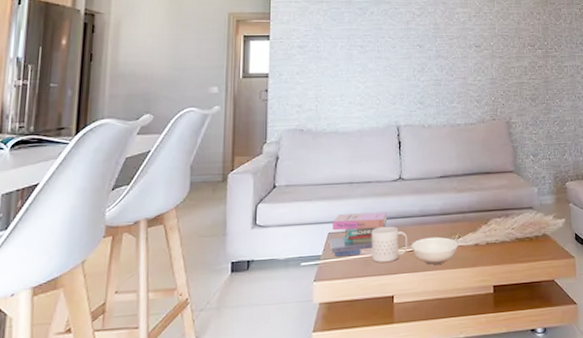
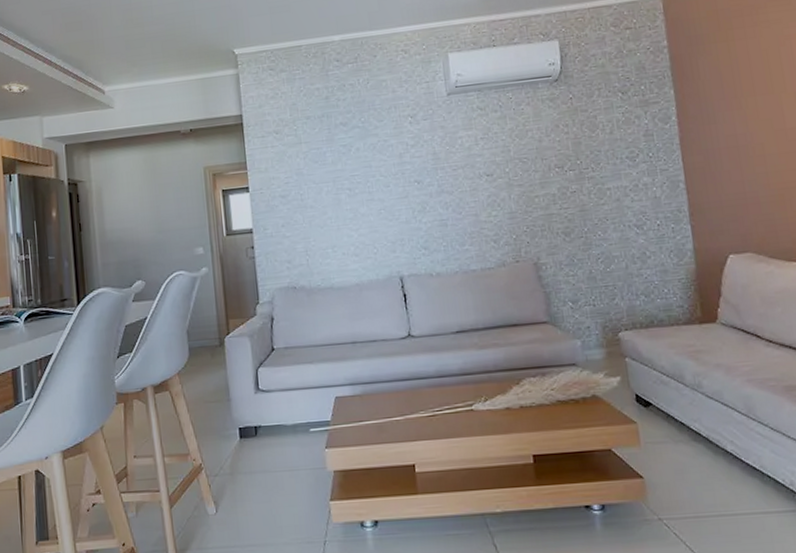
books: present [329,212,388,257] -> none [336,373,400,422]
mug: present [371,226,408,263] -> none [382,389,426,429]
bowl: present [411,236,459,266] -> none [429,400,486,432]

